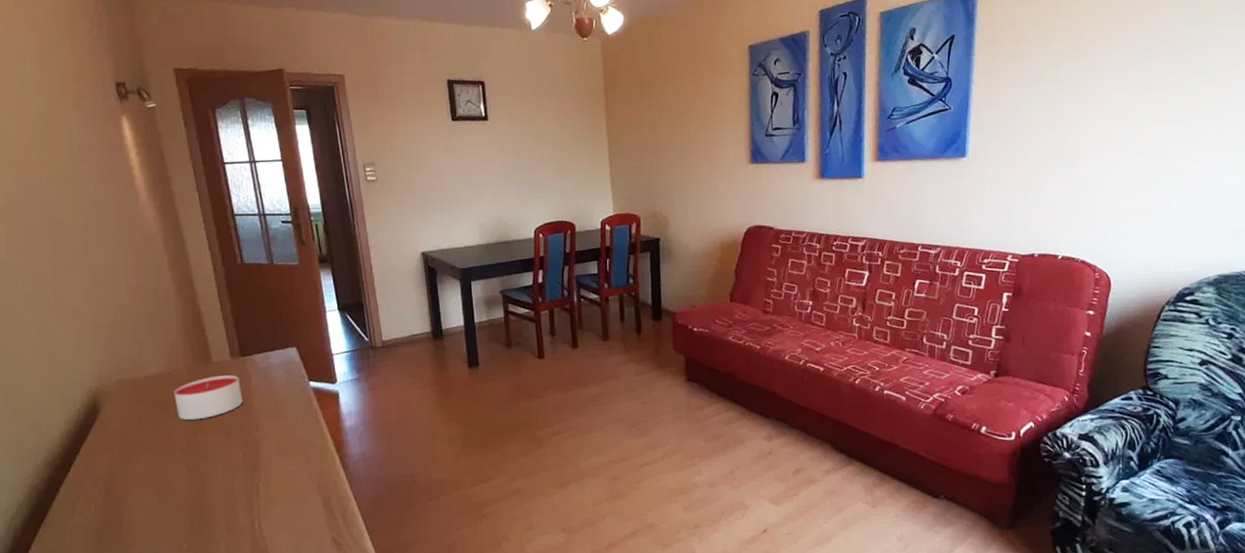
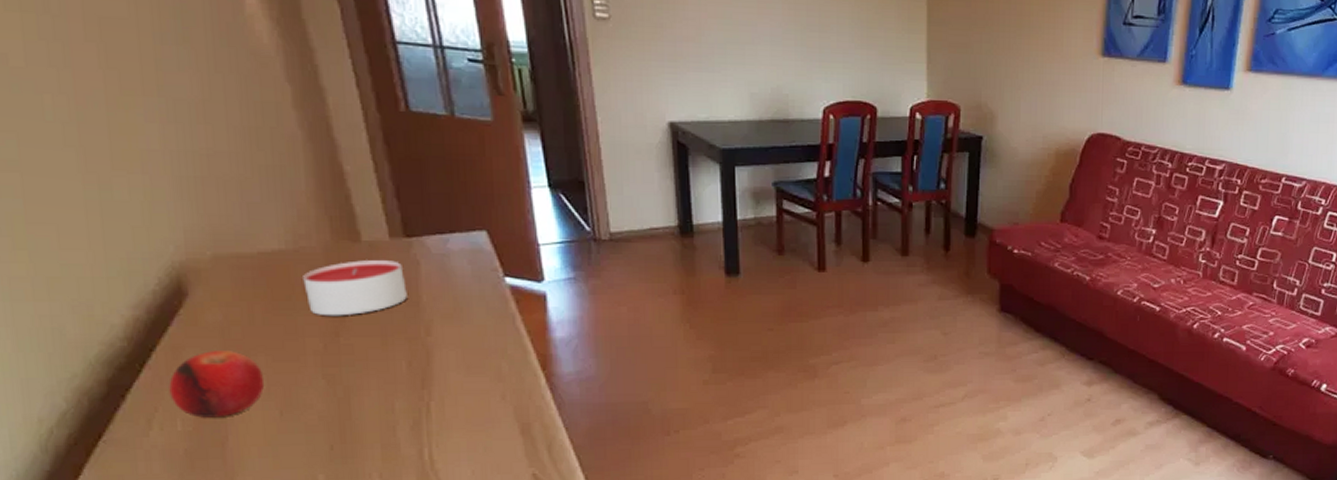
fruit: none [87,451,148,503] -> present [169,351,265,418]

